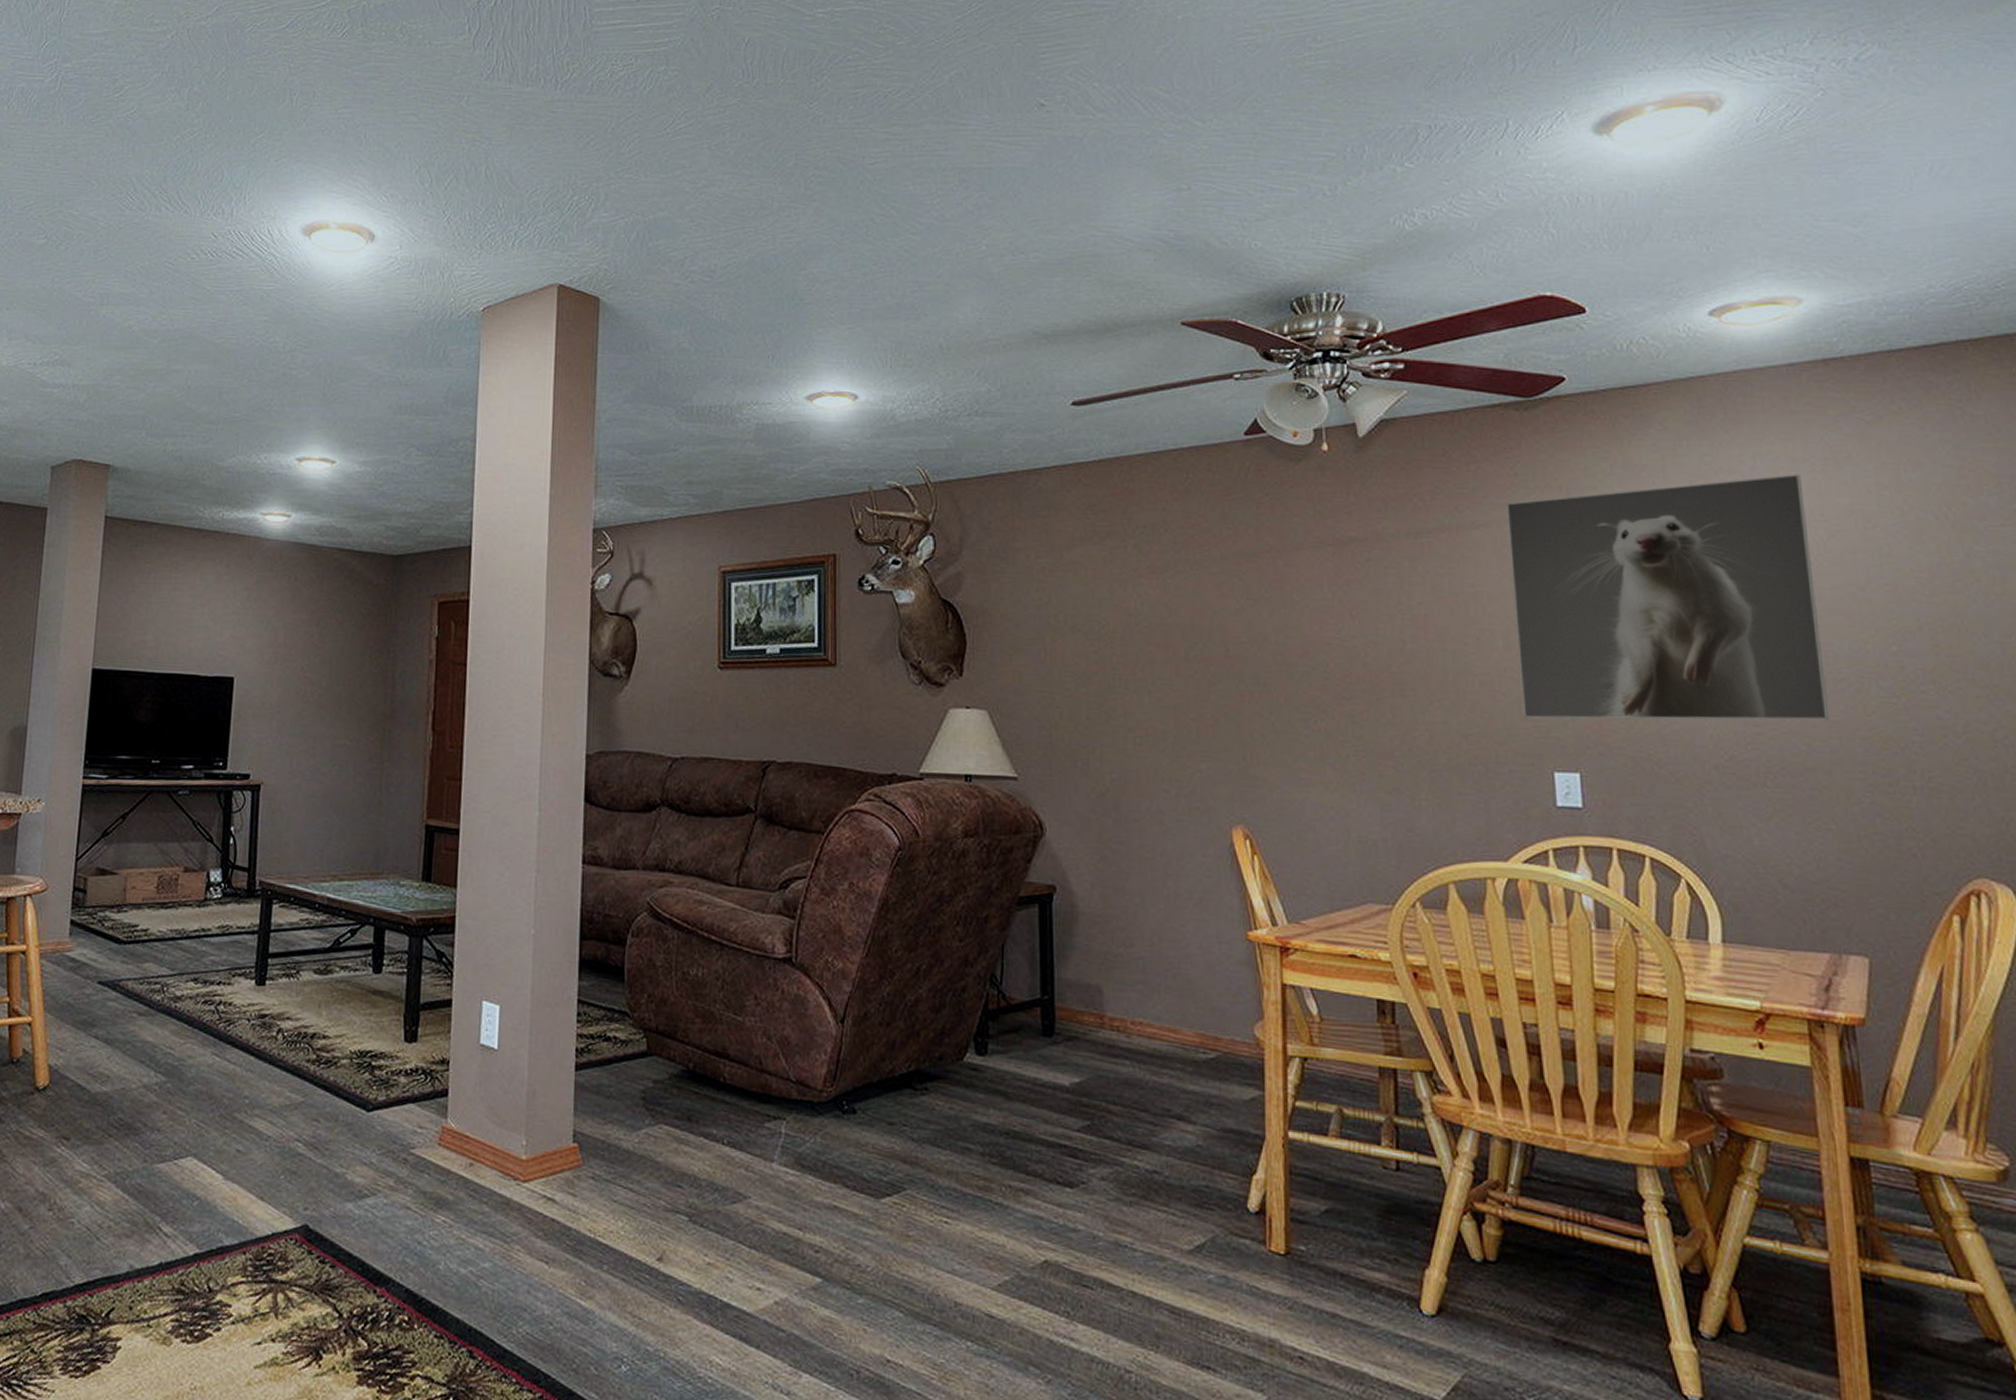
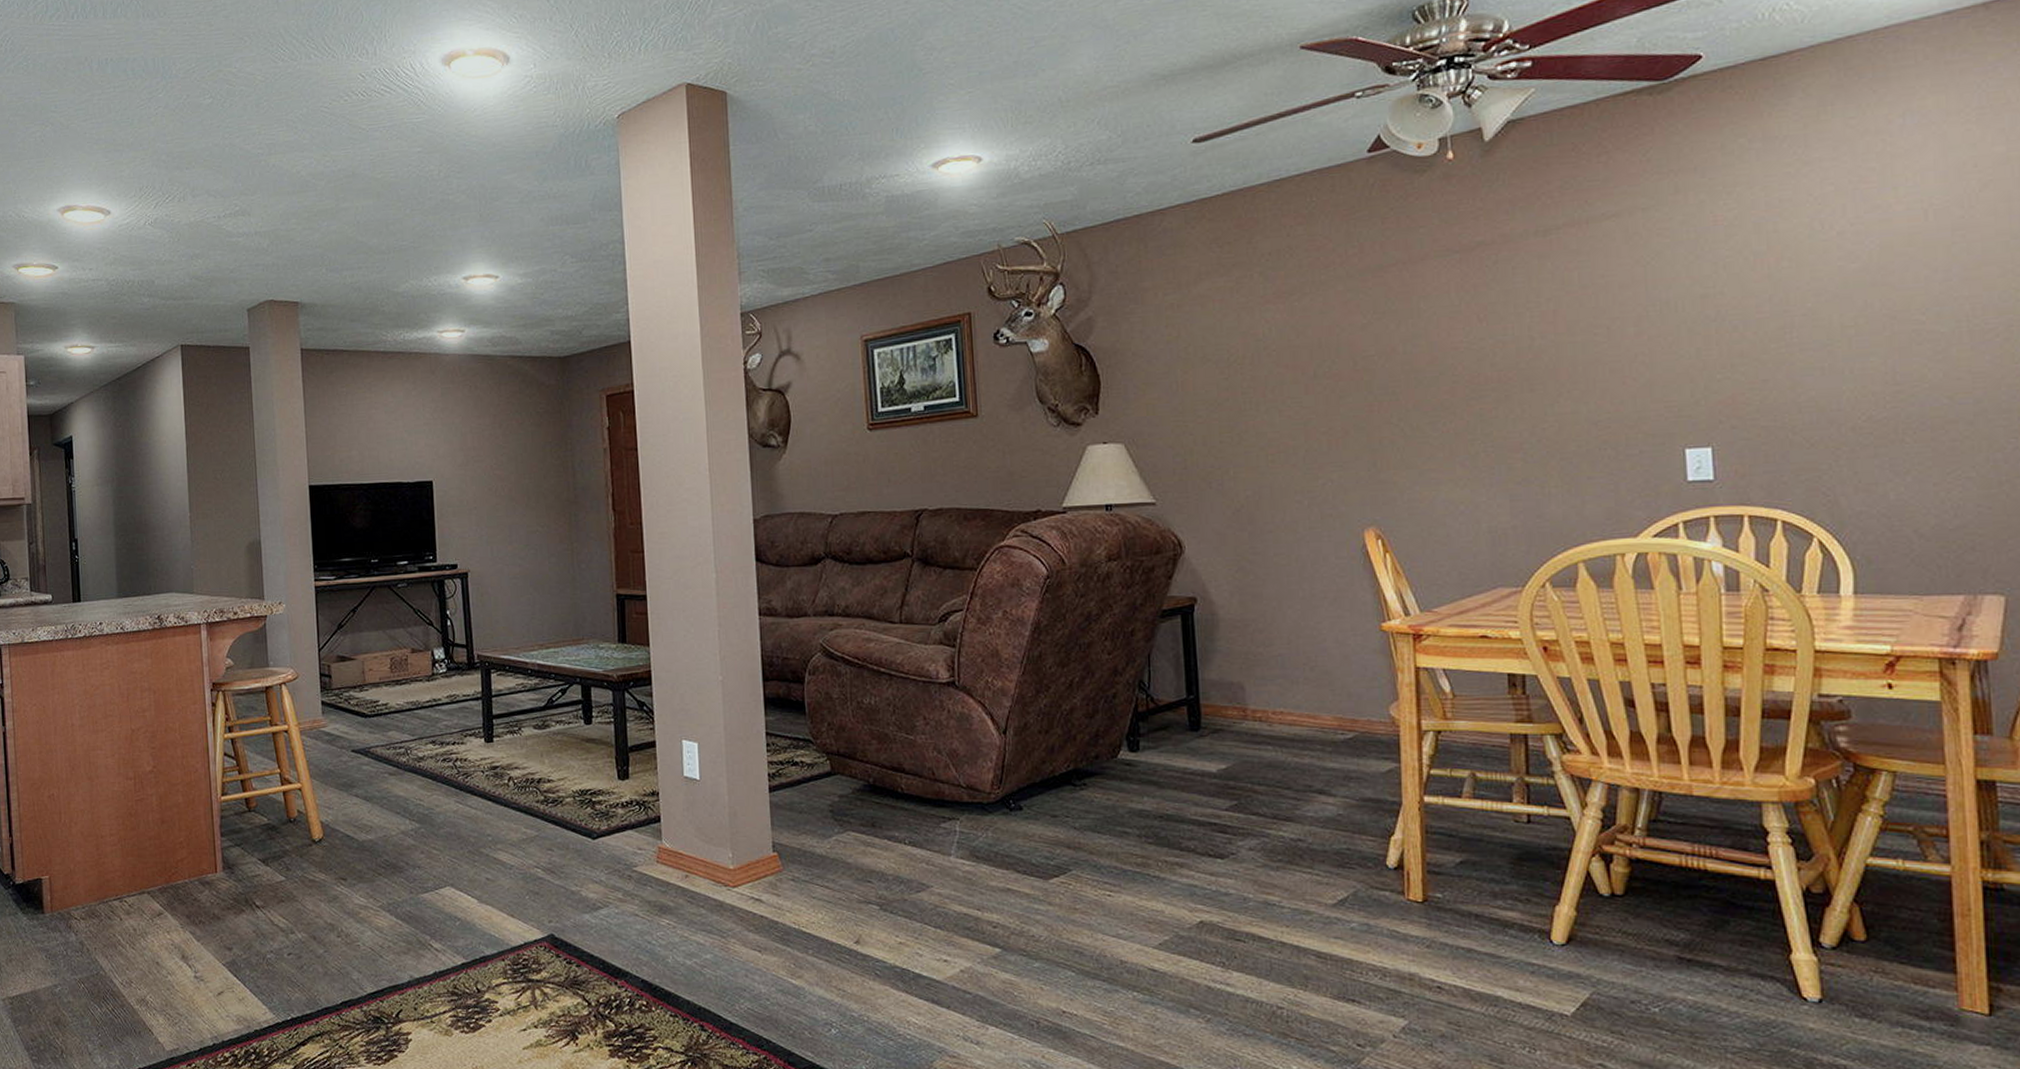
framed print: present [1505,474,1829,721] -> none [1637,126,1973,401]

